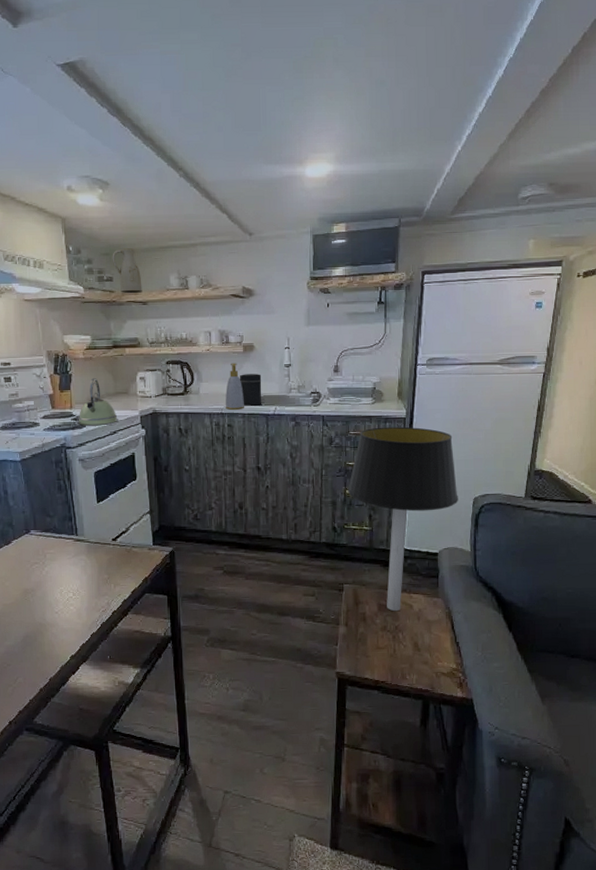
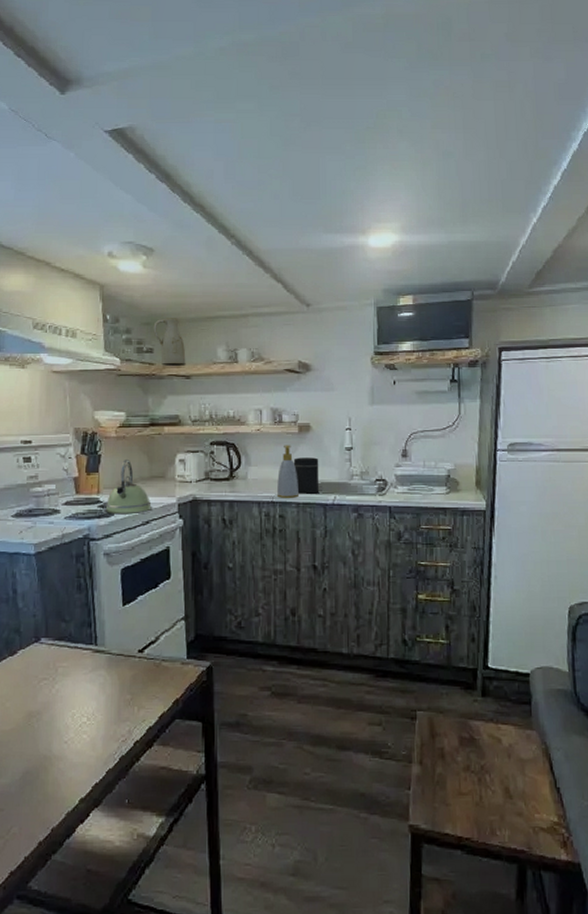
table lamp: present [347,426,458,612] -> none [419,521,551,747]

